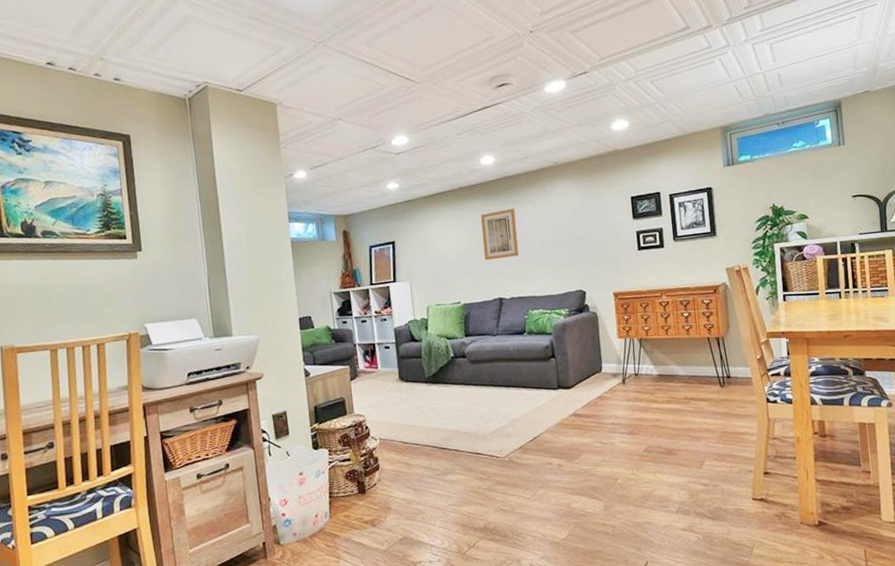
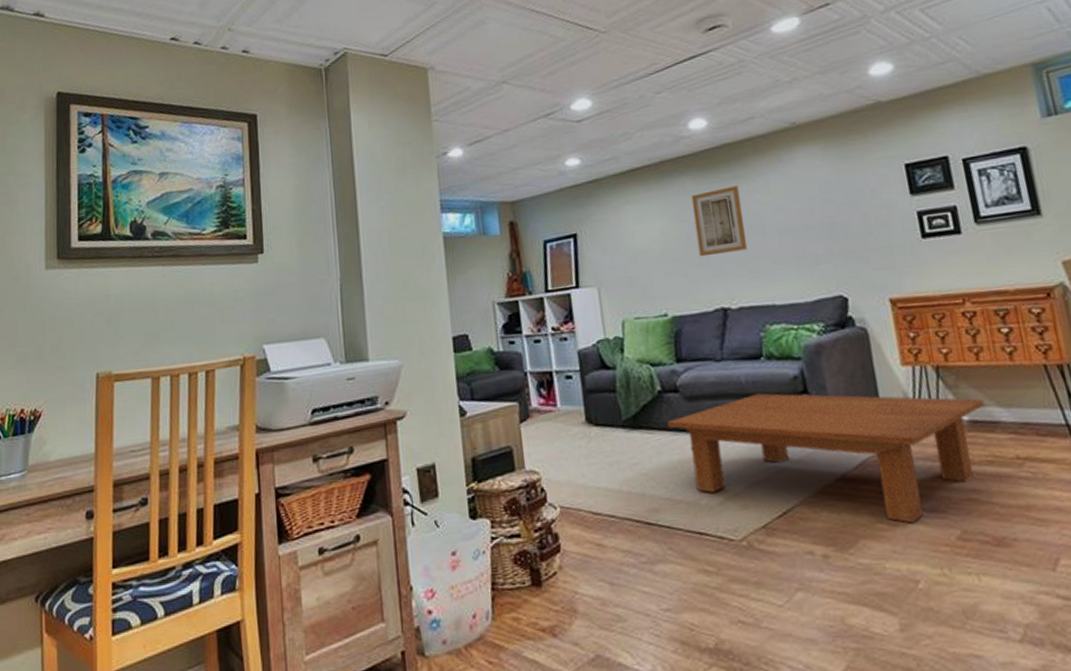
coffee table: none [457,358,668,442] -> present [667,393,985,524]

